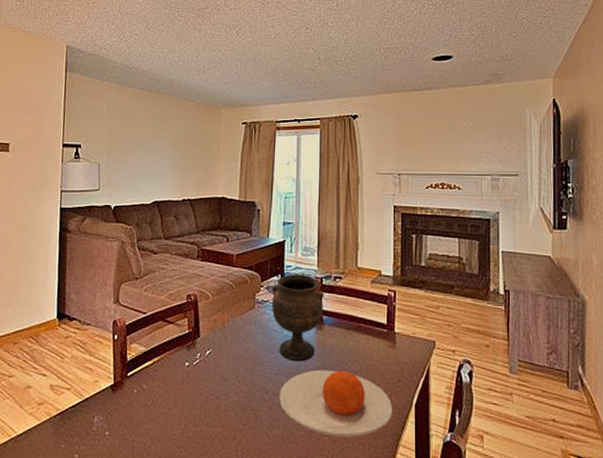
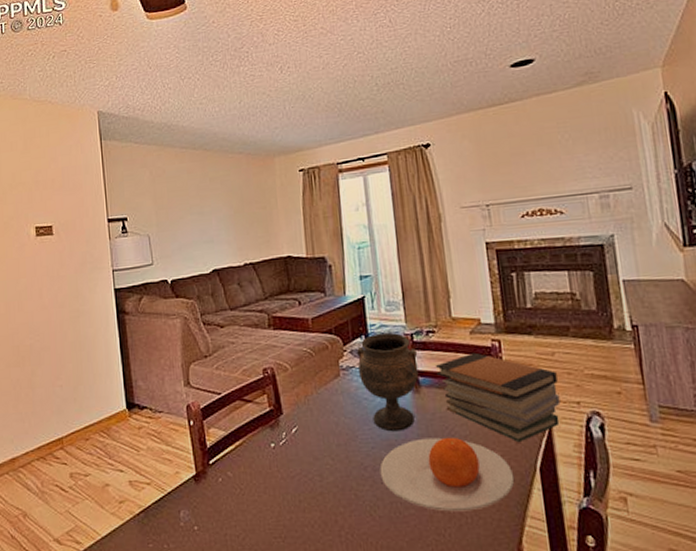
book stack: none [338,299,439,380] -> present [435,352,561,442]

